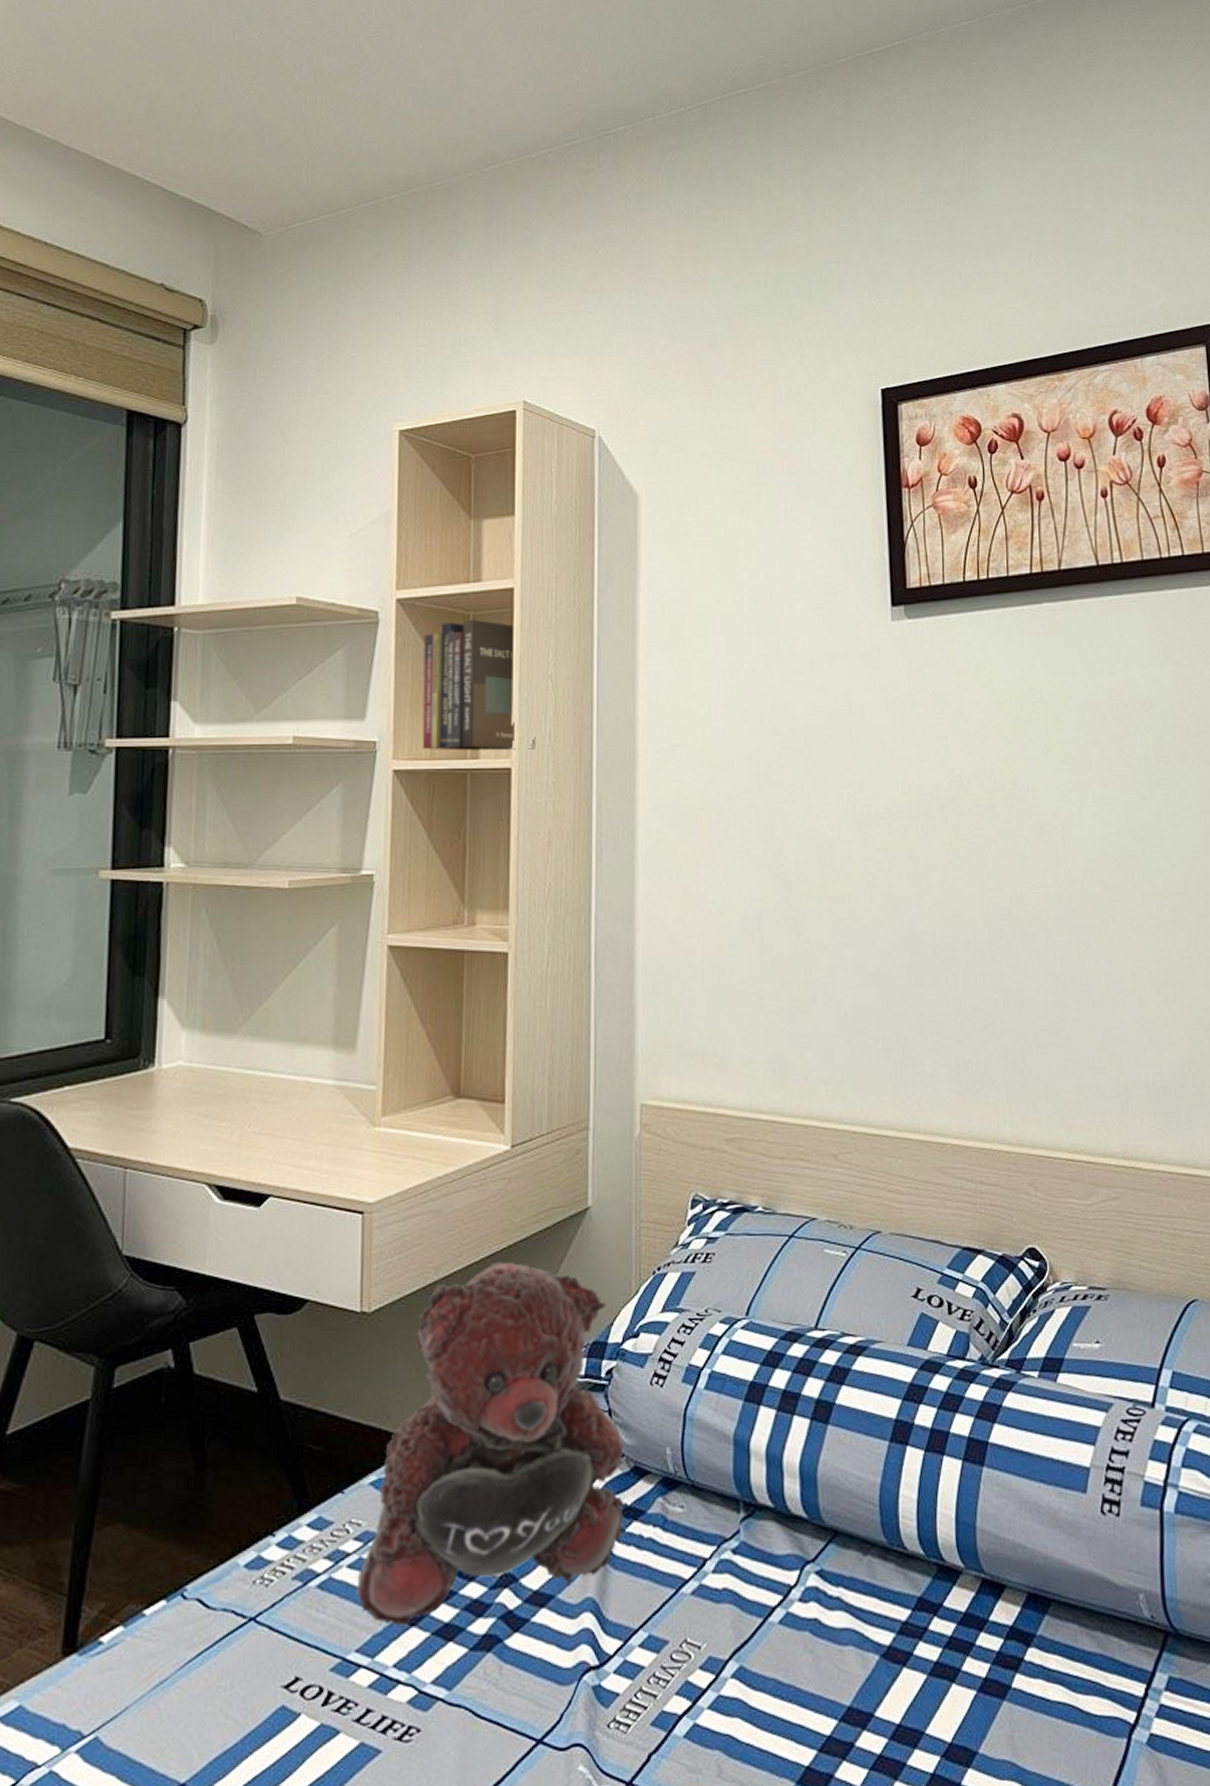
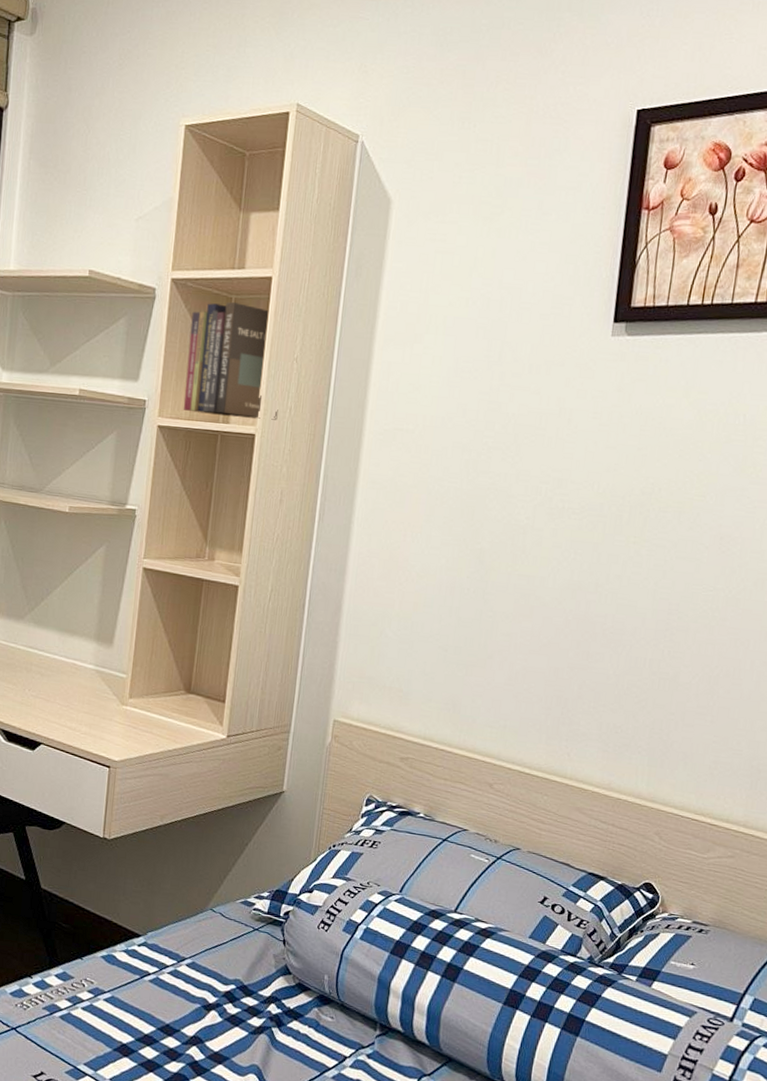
teddy bear: present [356,1261,624,1626] -> none [87,819,292,1055]

